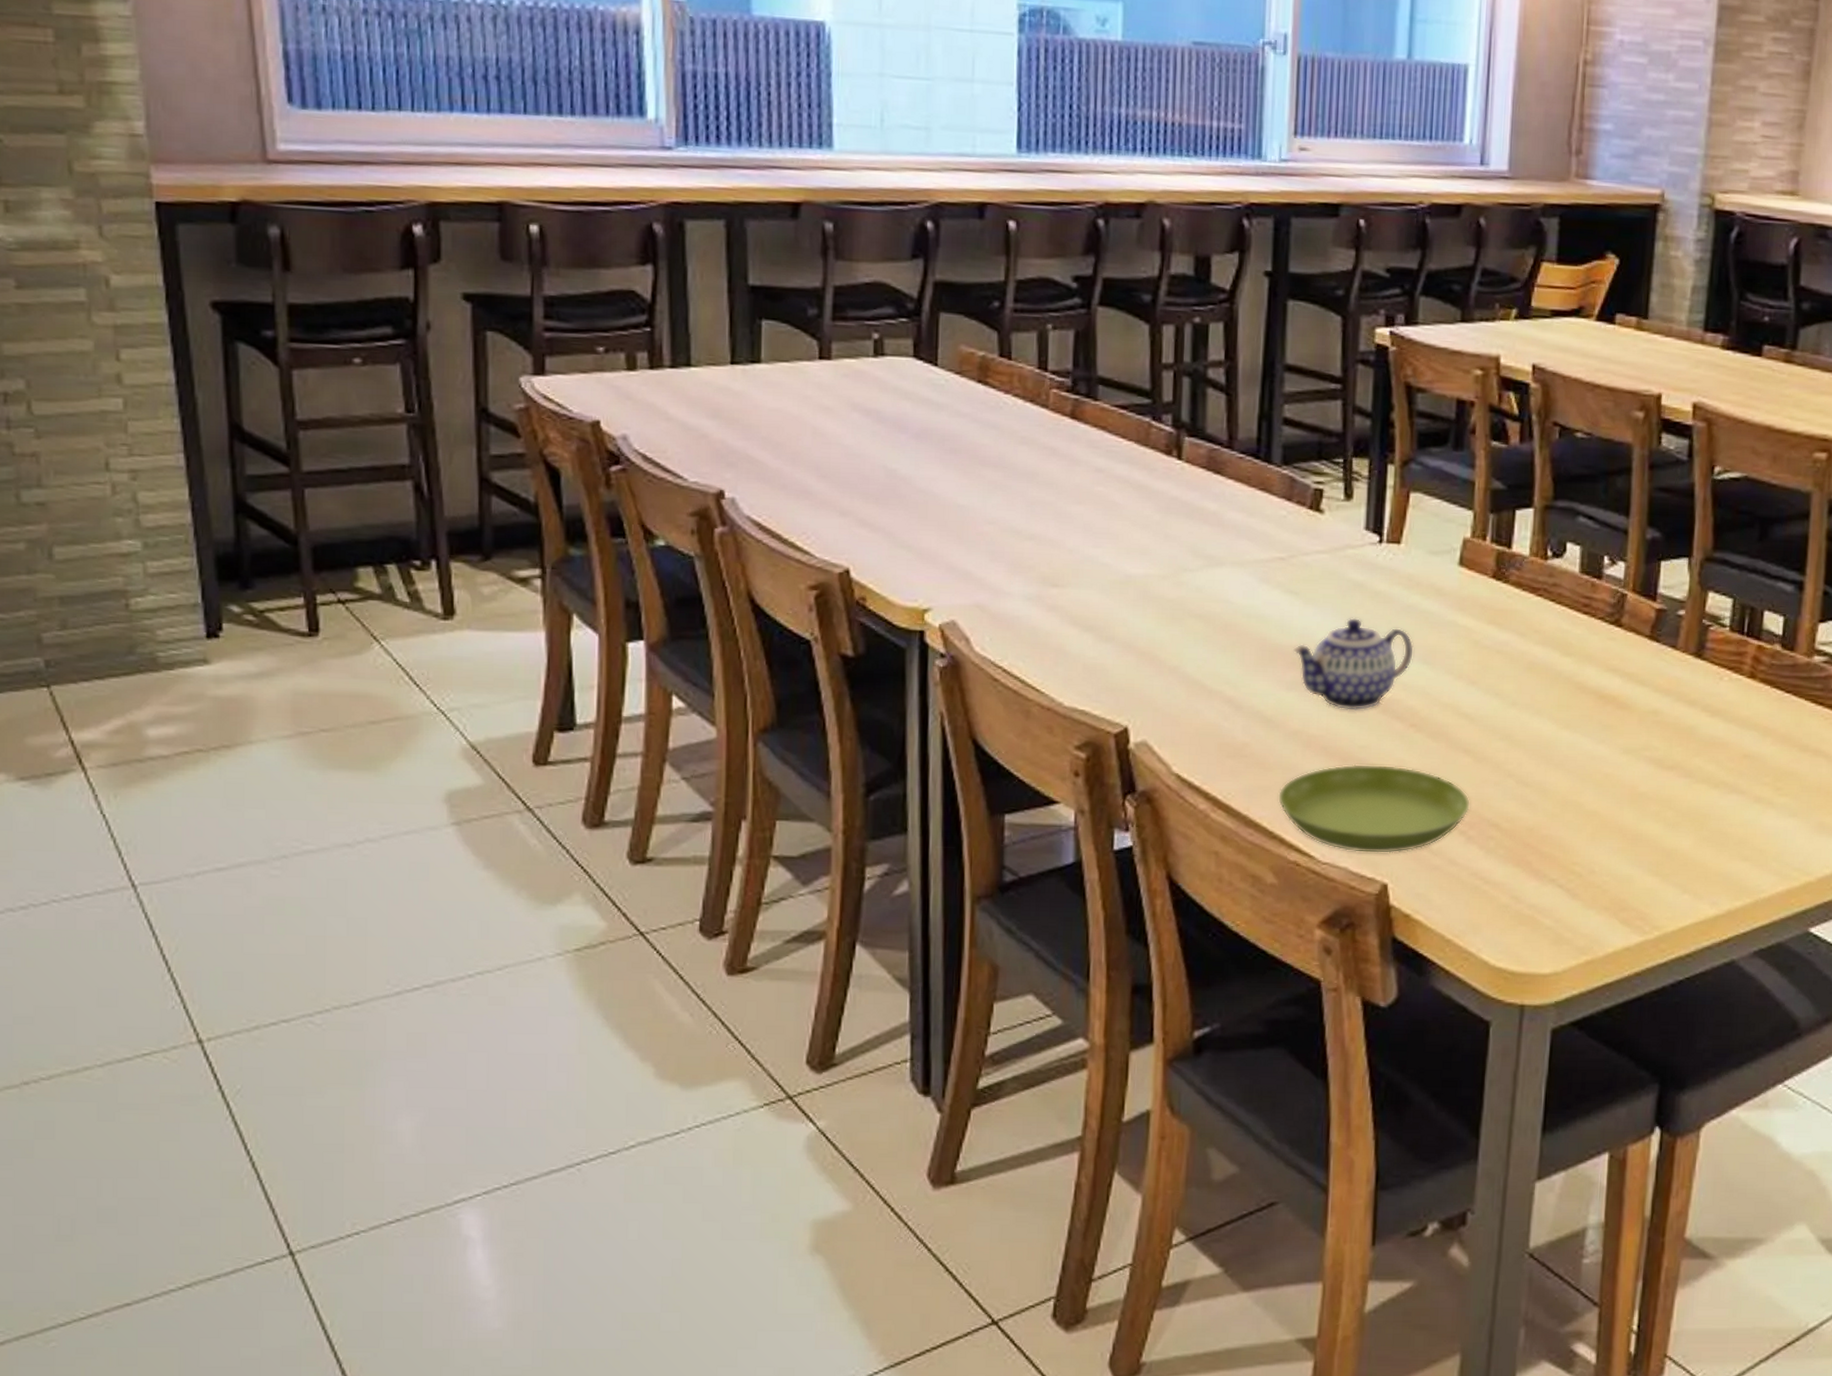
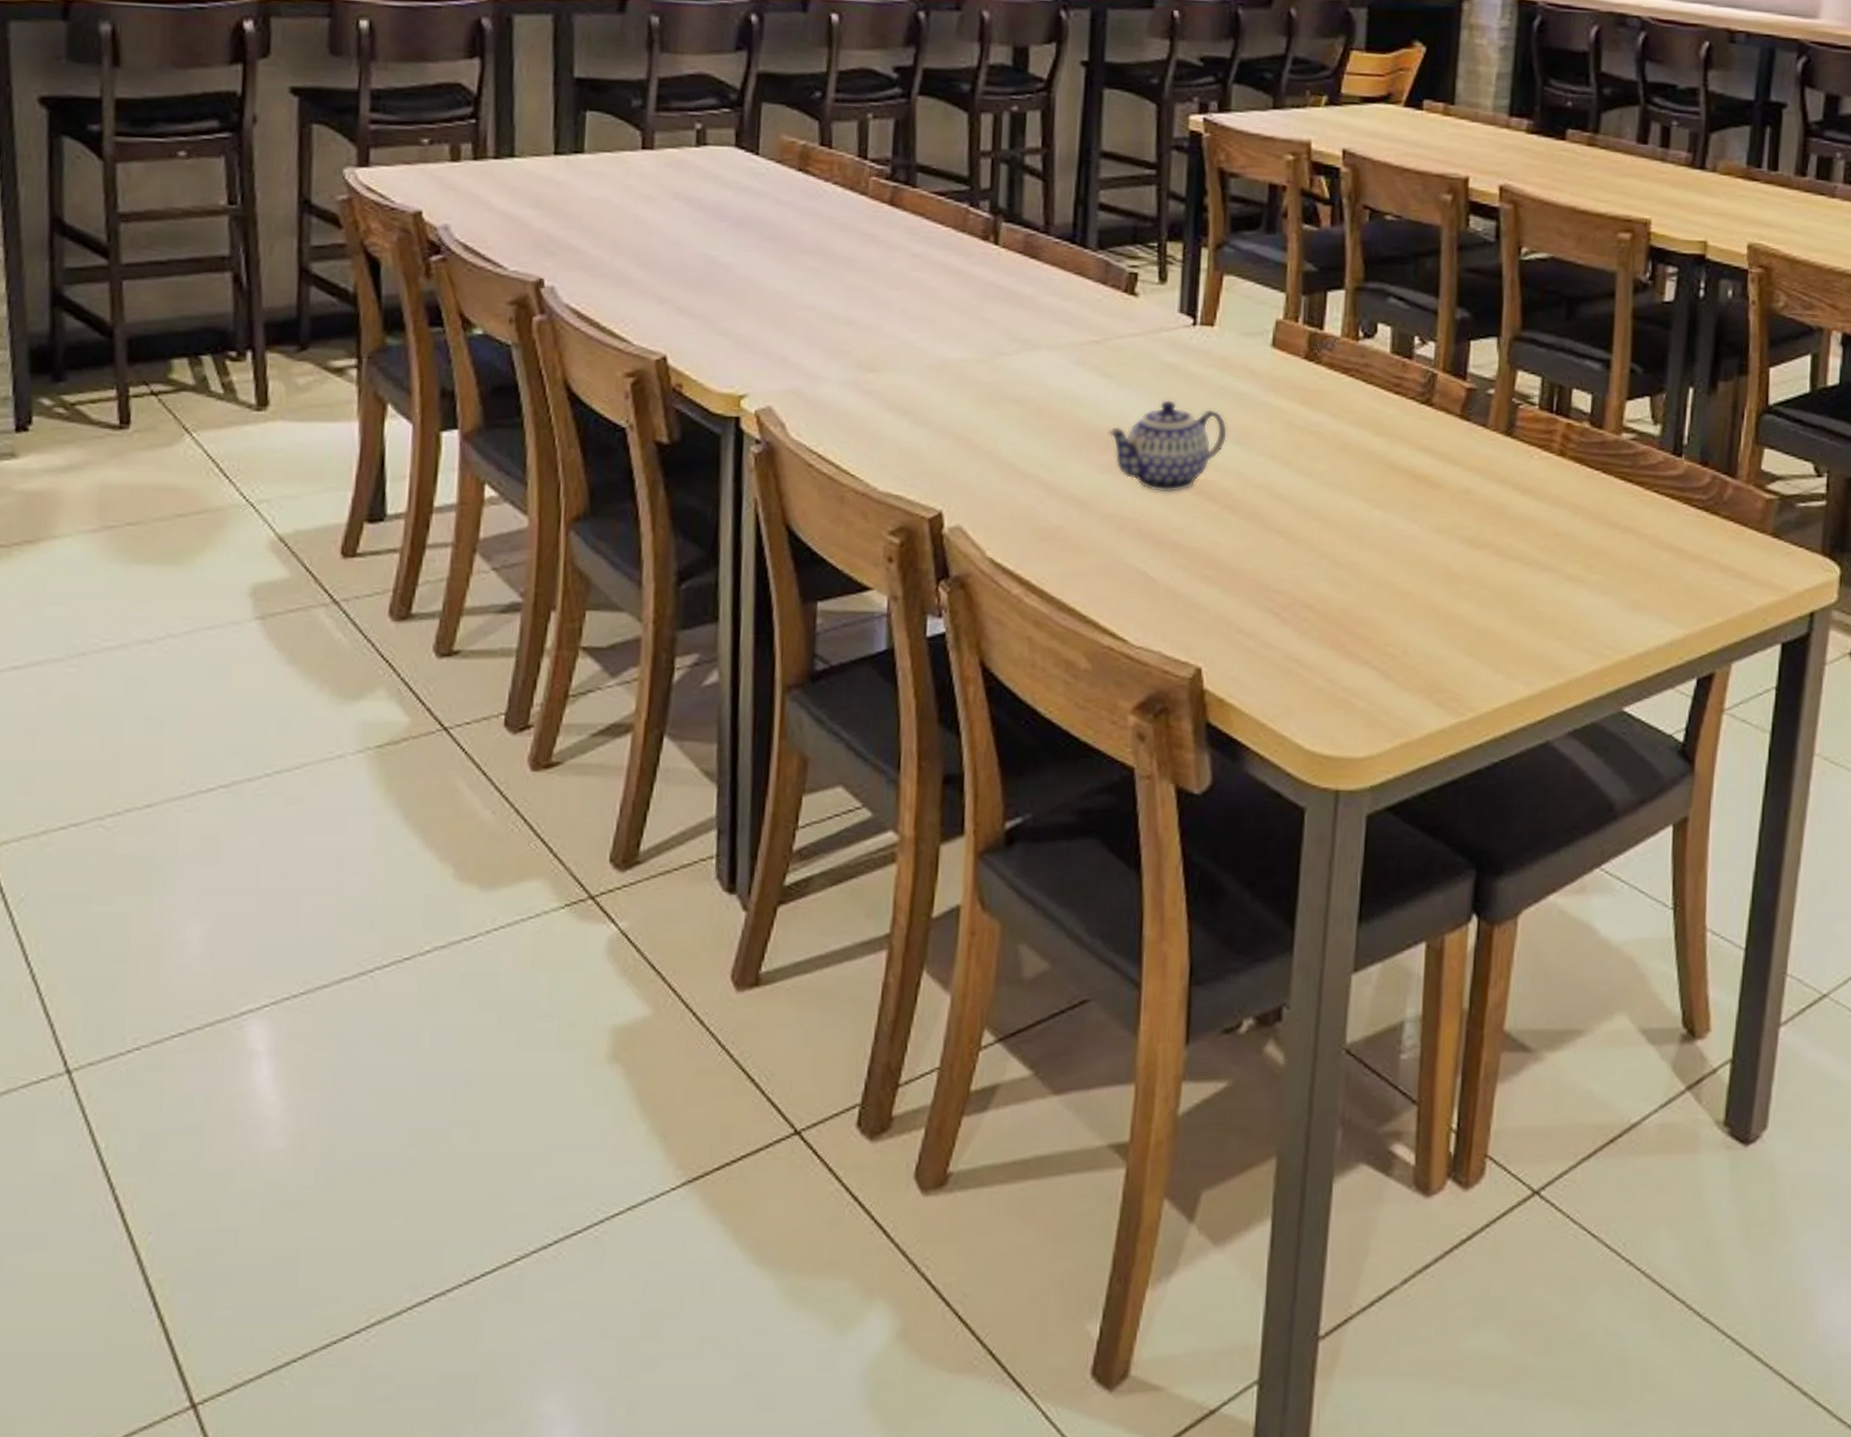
saucer: present [1277,763,1471,854] -> none [1091,546,1285,637]

